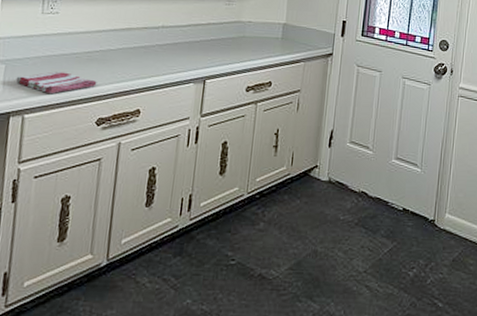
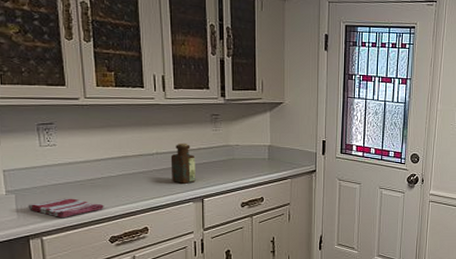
bottle: none [174,16,203,62] -> present [170,142,196,184]

